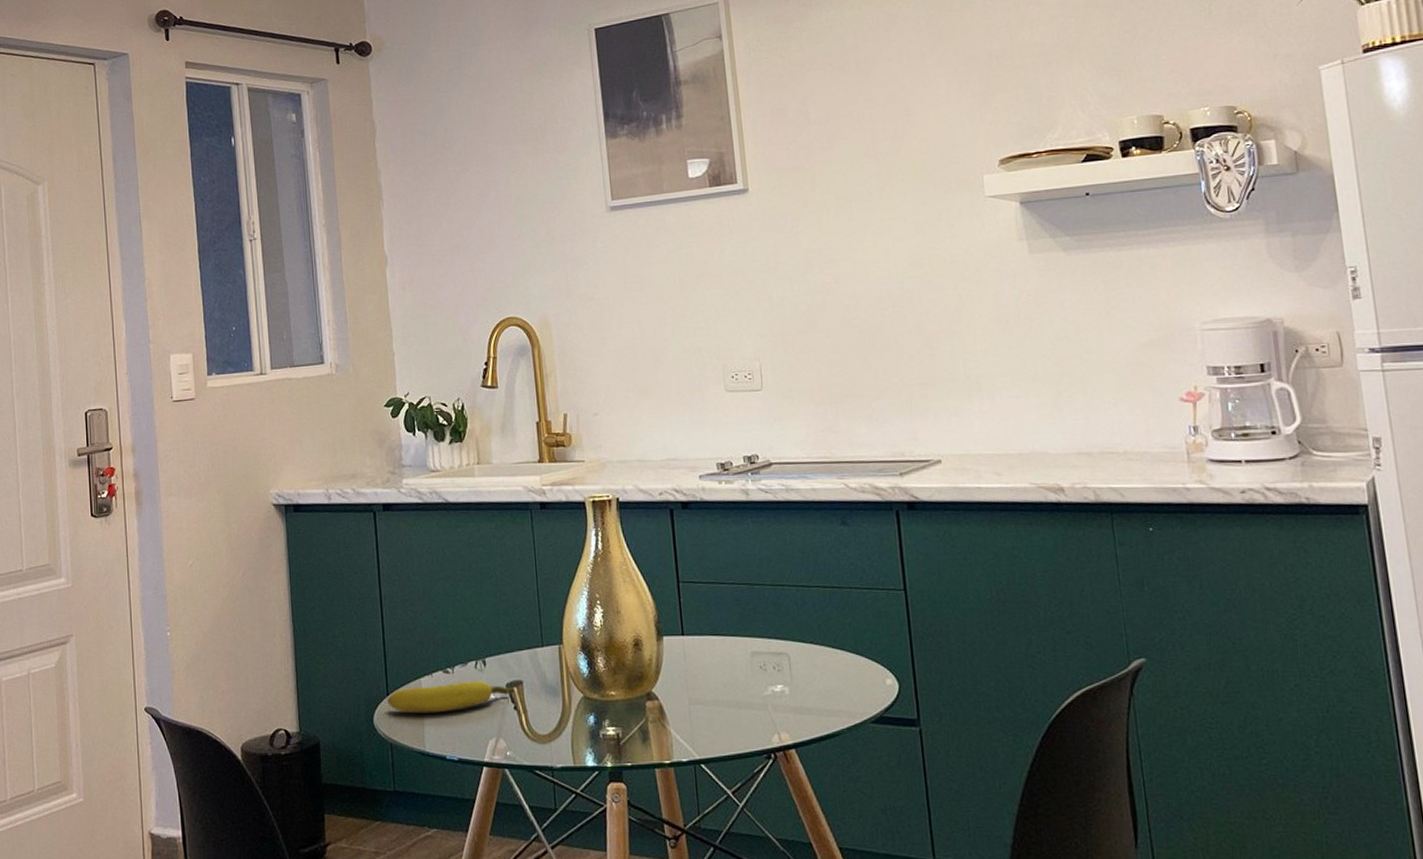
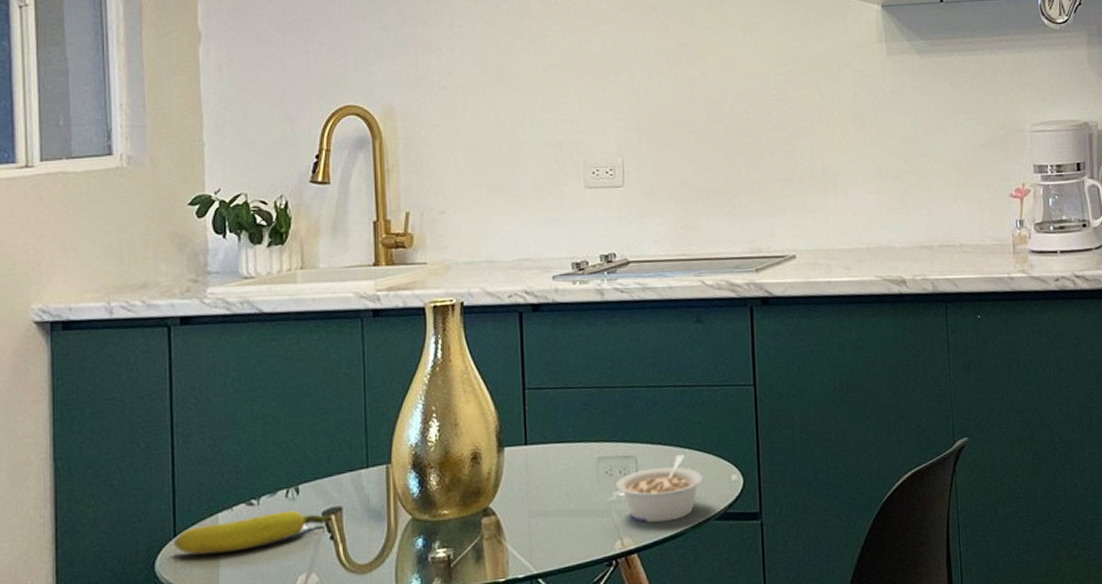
legume: none [771,655,858,721] -> present [616,455,704,523]

